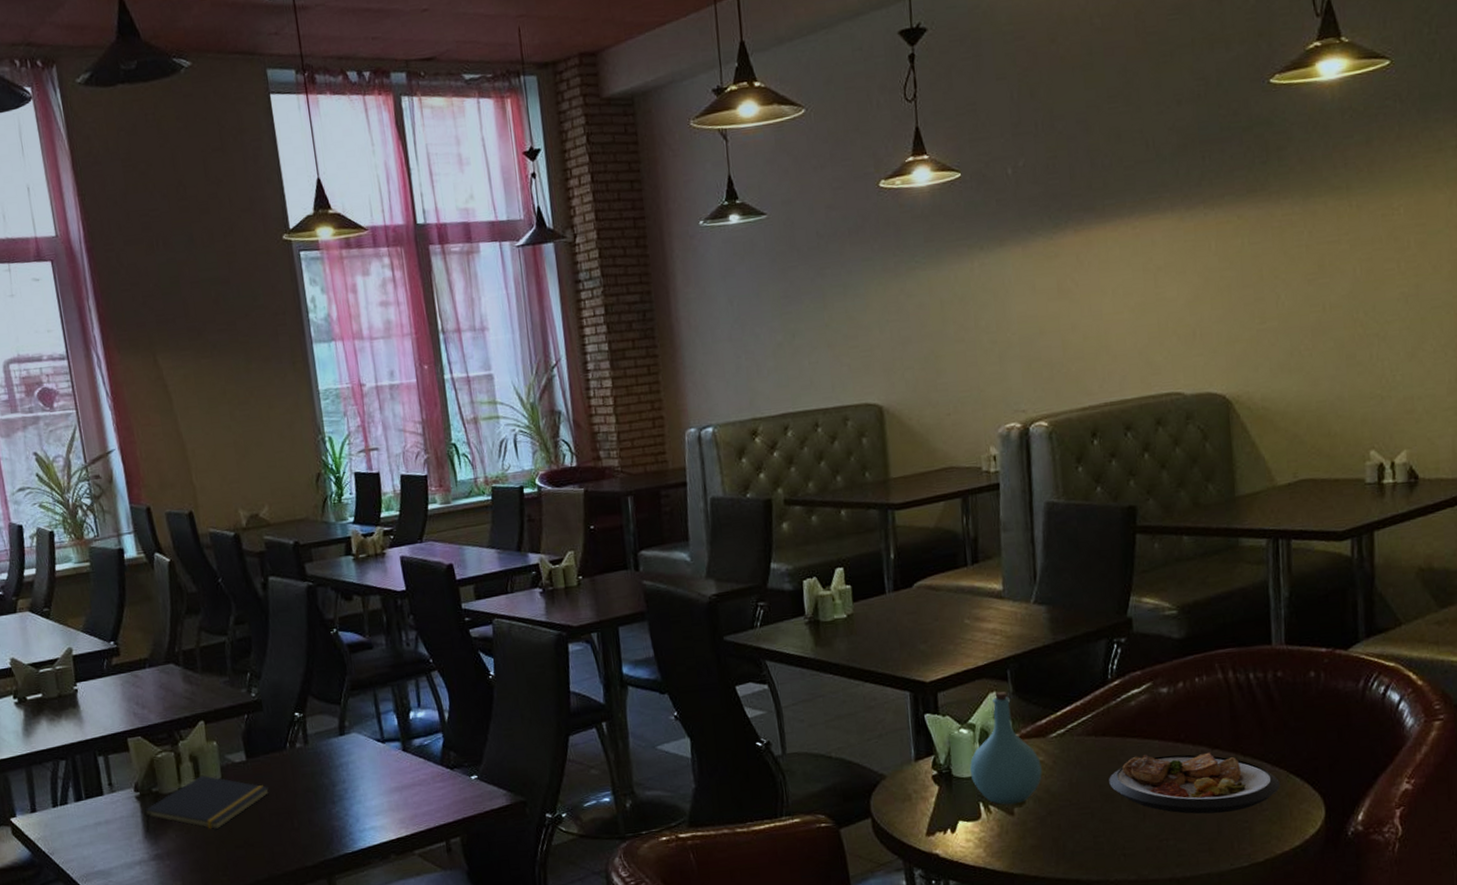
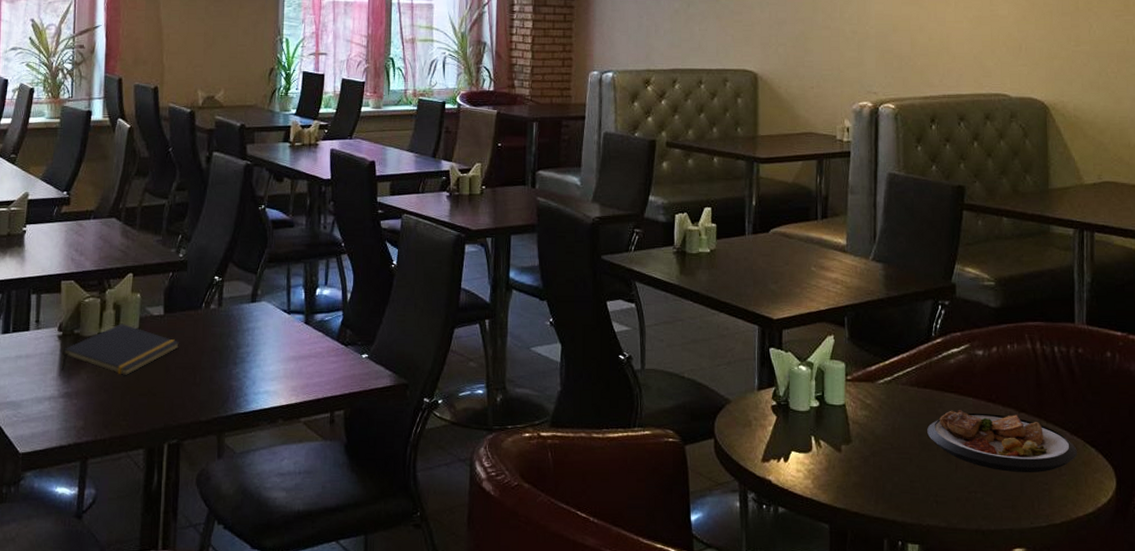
bottle: present [969,691,1042,805] -> none [805,335,869,442]

